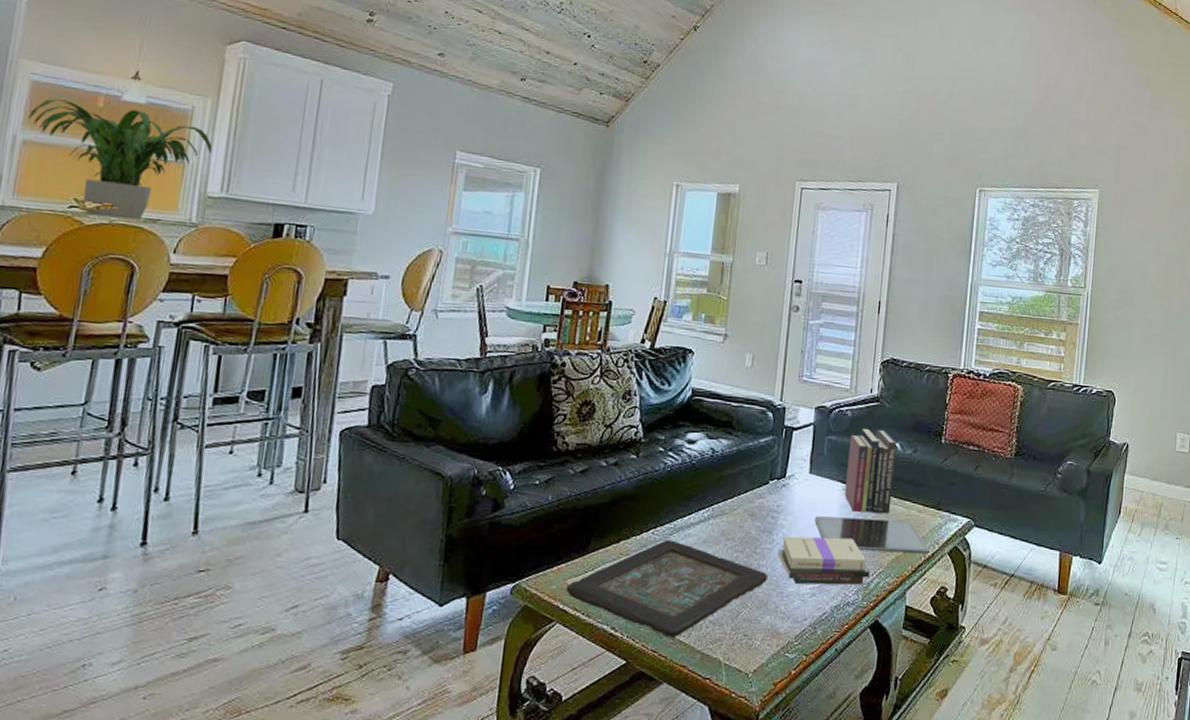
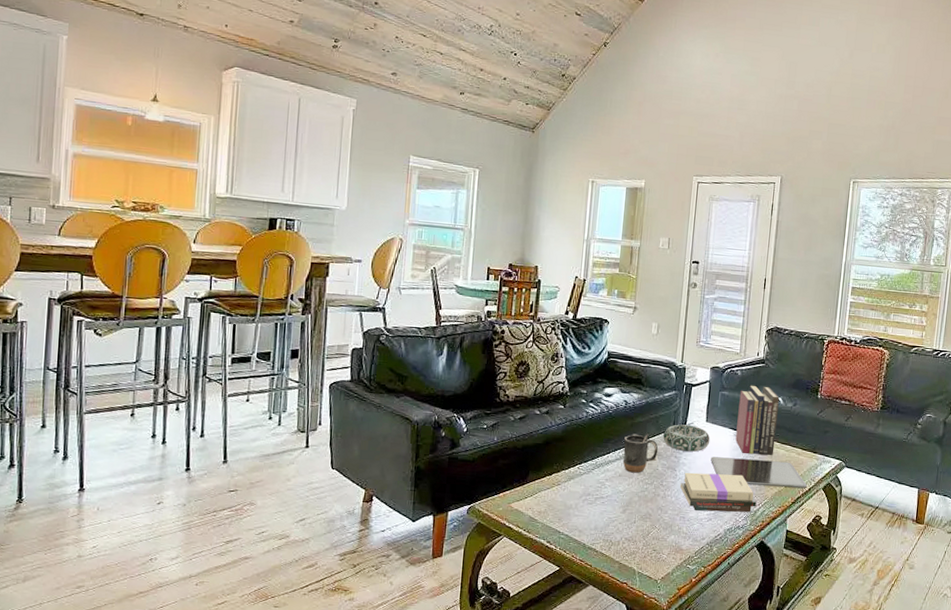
potted plant: present [27,99,212,221] -> none [75,119,217,217]
decorative tray: present [566,540,768,639] -> none [510,473,672,551]
mug: none [708,488,752,538] -> present [623,433,659,473]
decorative bowl: none [757,477,815,511] -> present [663,424,710,452]

